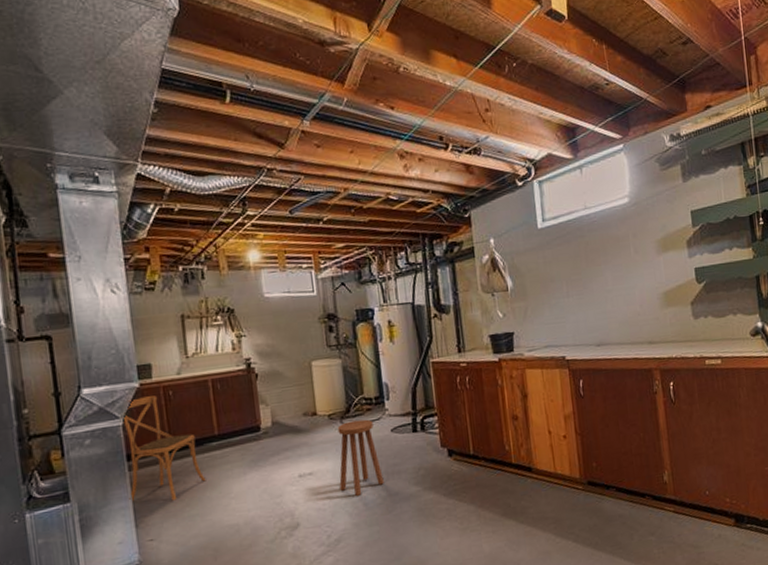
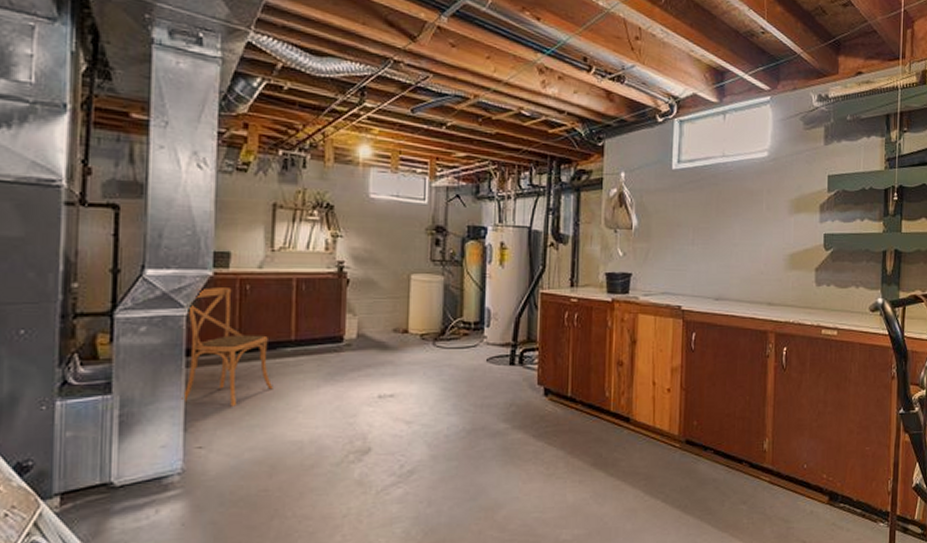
stool: present [337,419,384,497] -> none [422,344,471,427]

